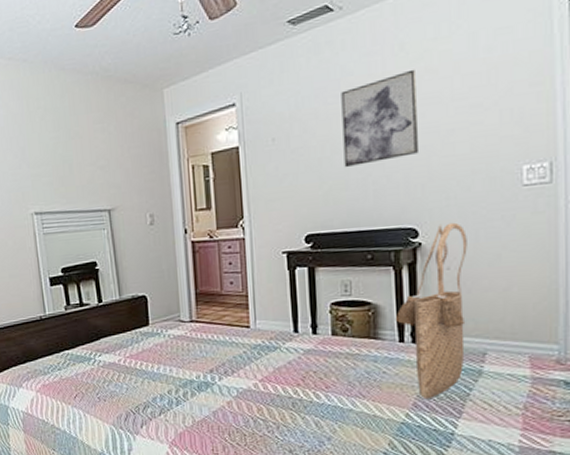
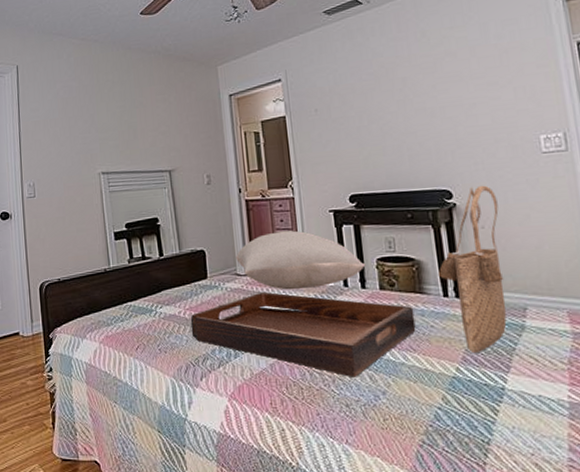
serving tray: none [130,339,367,424] -> present [190,292,416,377]
pillow: none [180,274,319,337] -> present [236,230,366,290]
wall art: present [341,69,420,168] -> none [373,52,447,136]

